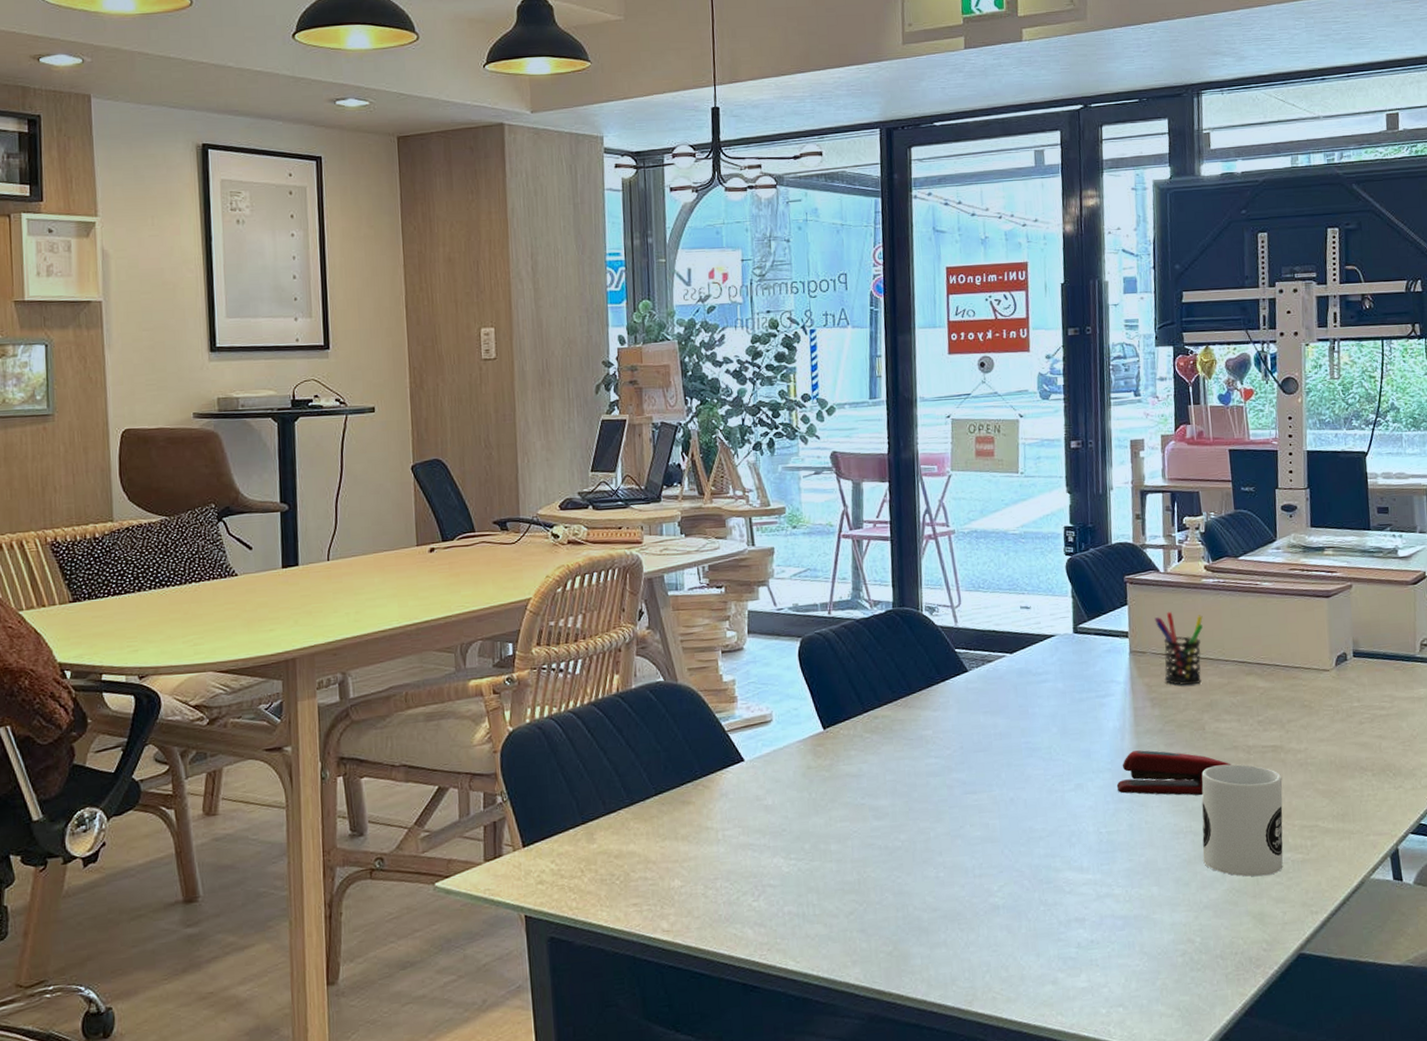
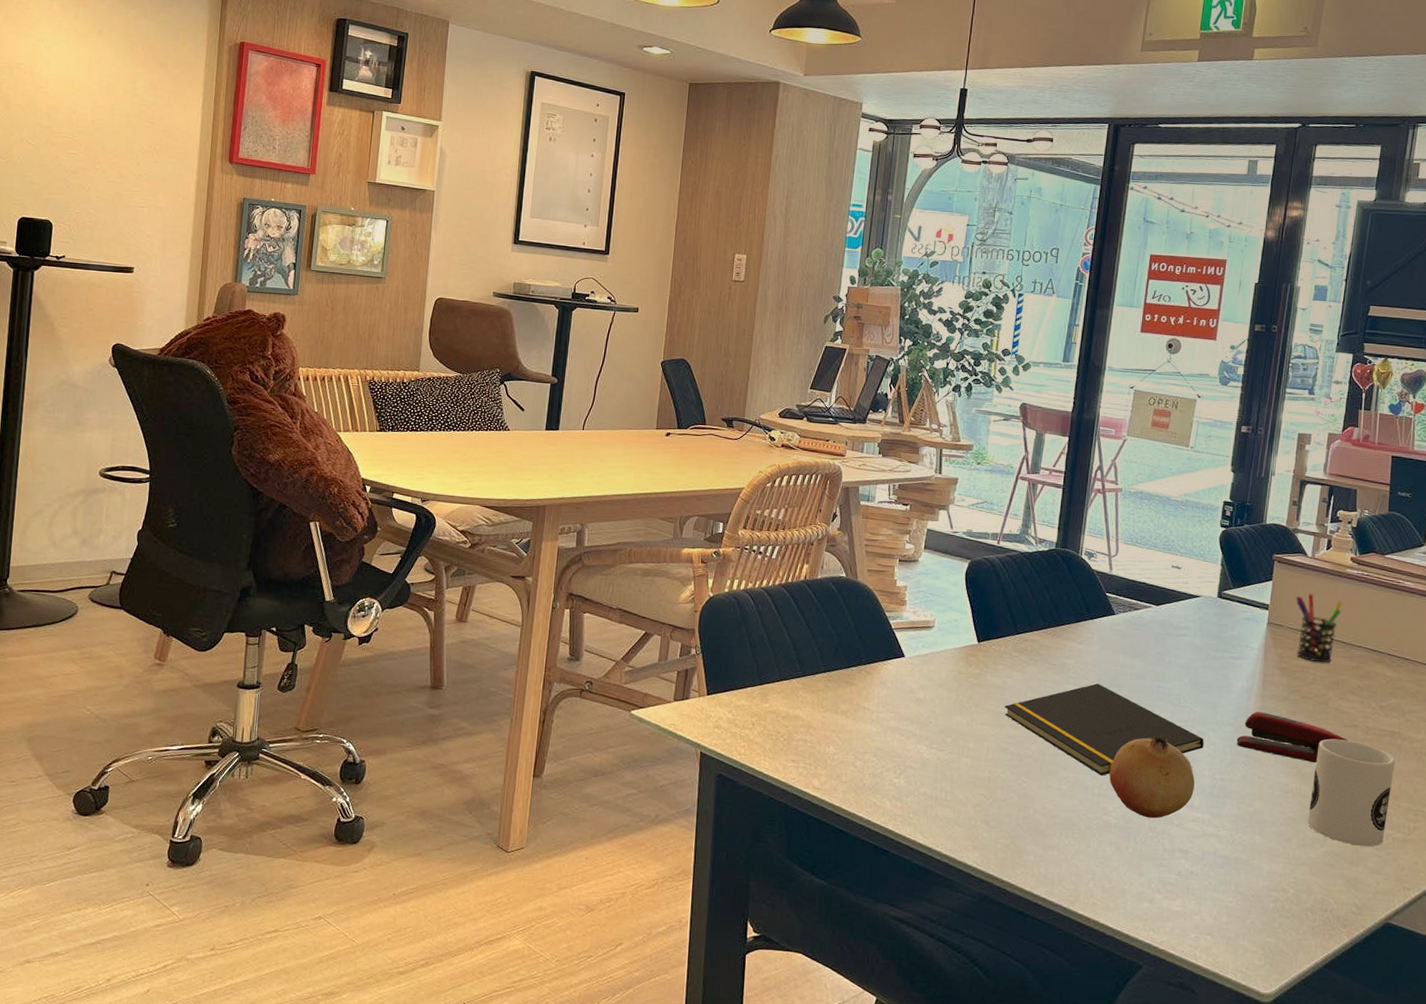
notepad: none [864,751,1084,854] -> present [1005,683,1204,776]
fruit: none [988,796,1081,891] -> present [1109,735,1195,819]

